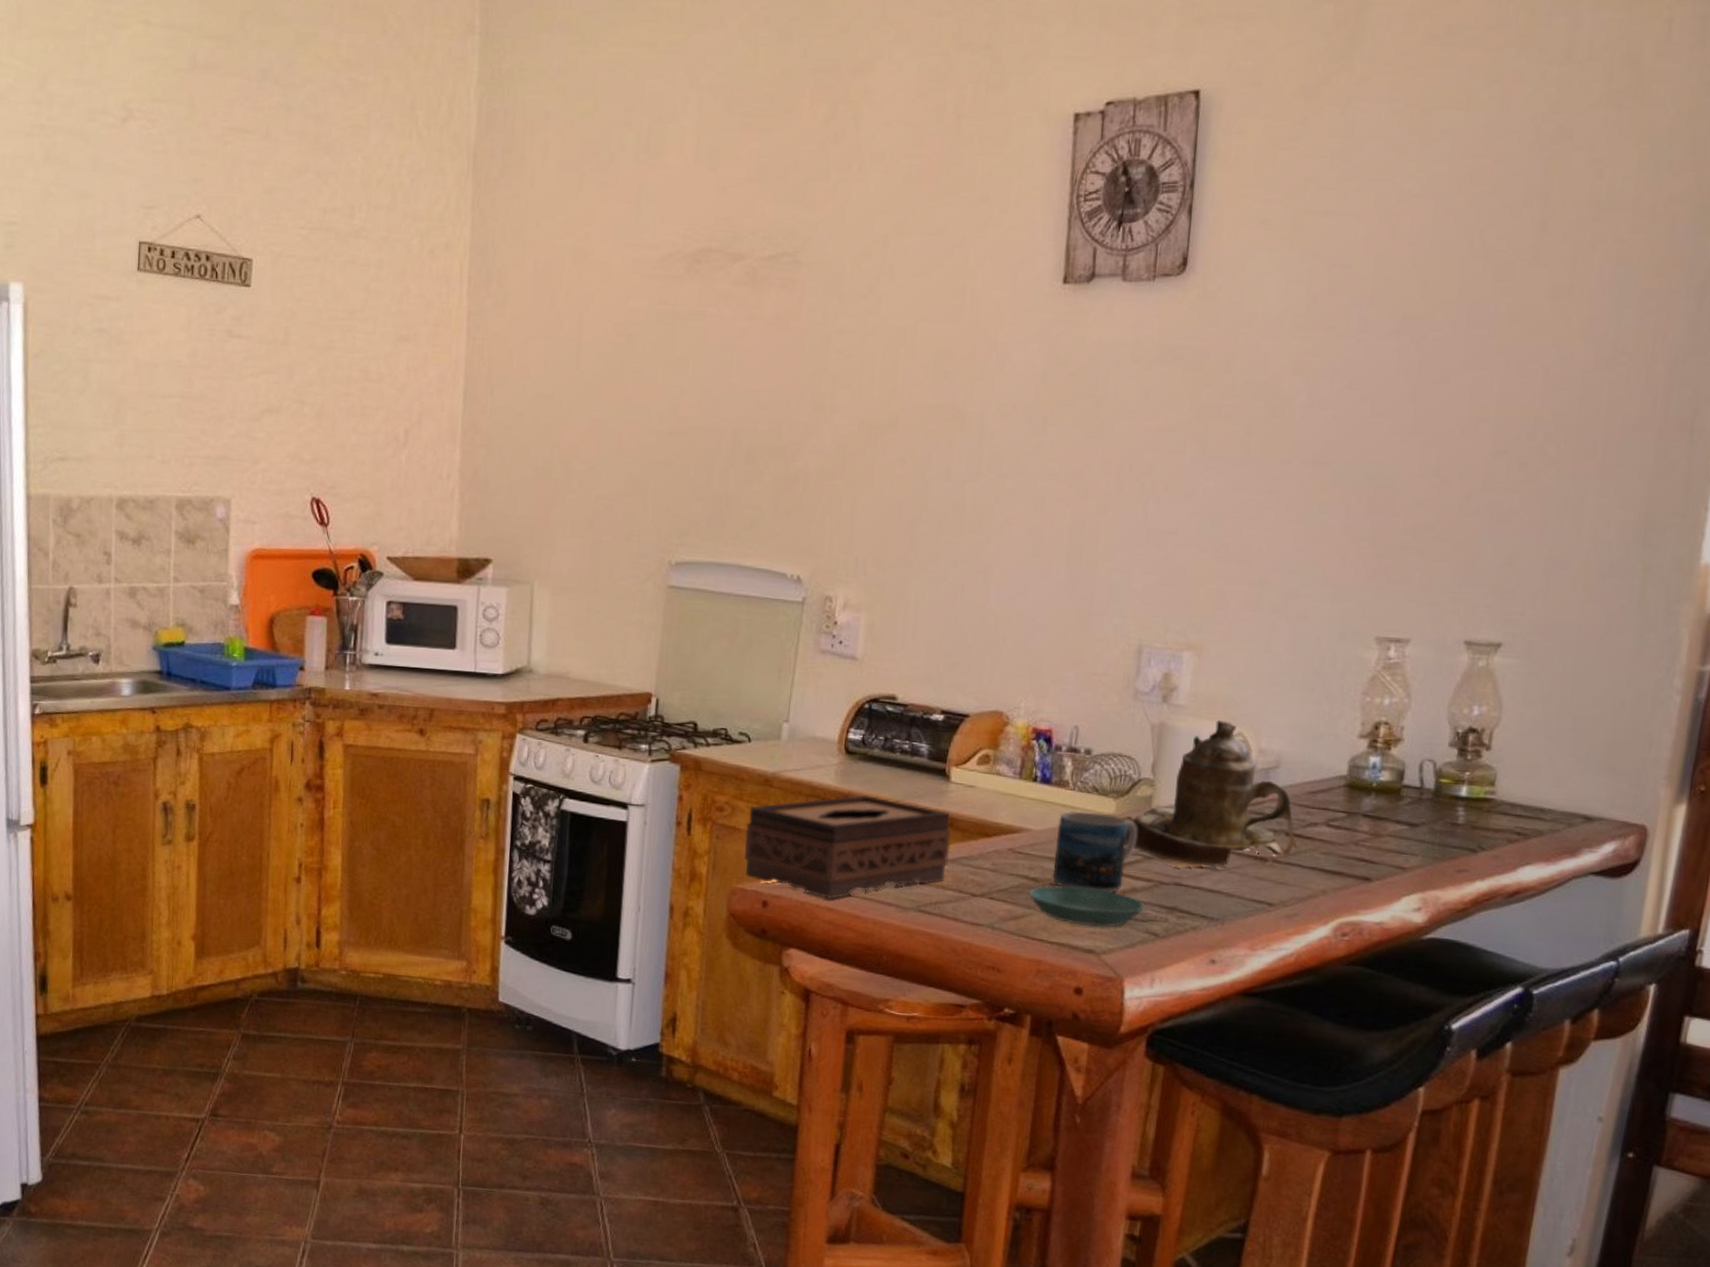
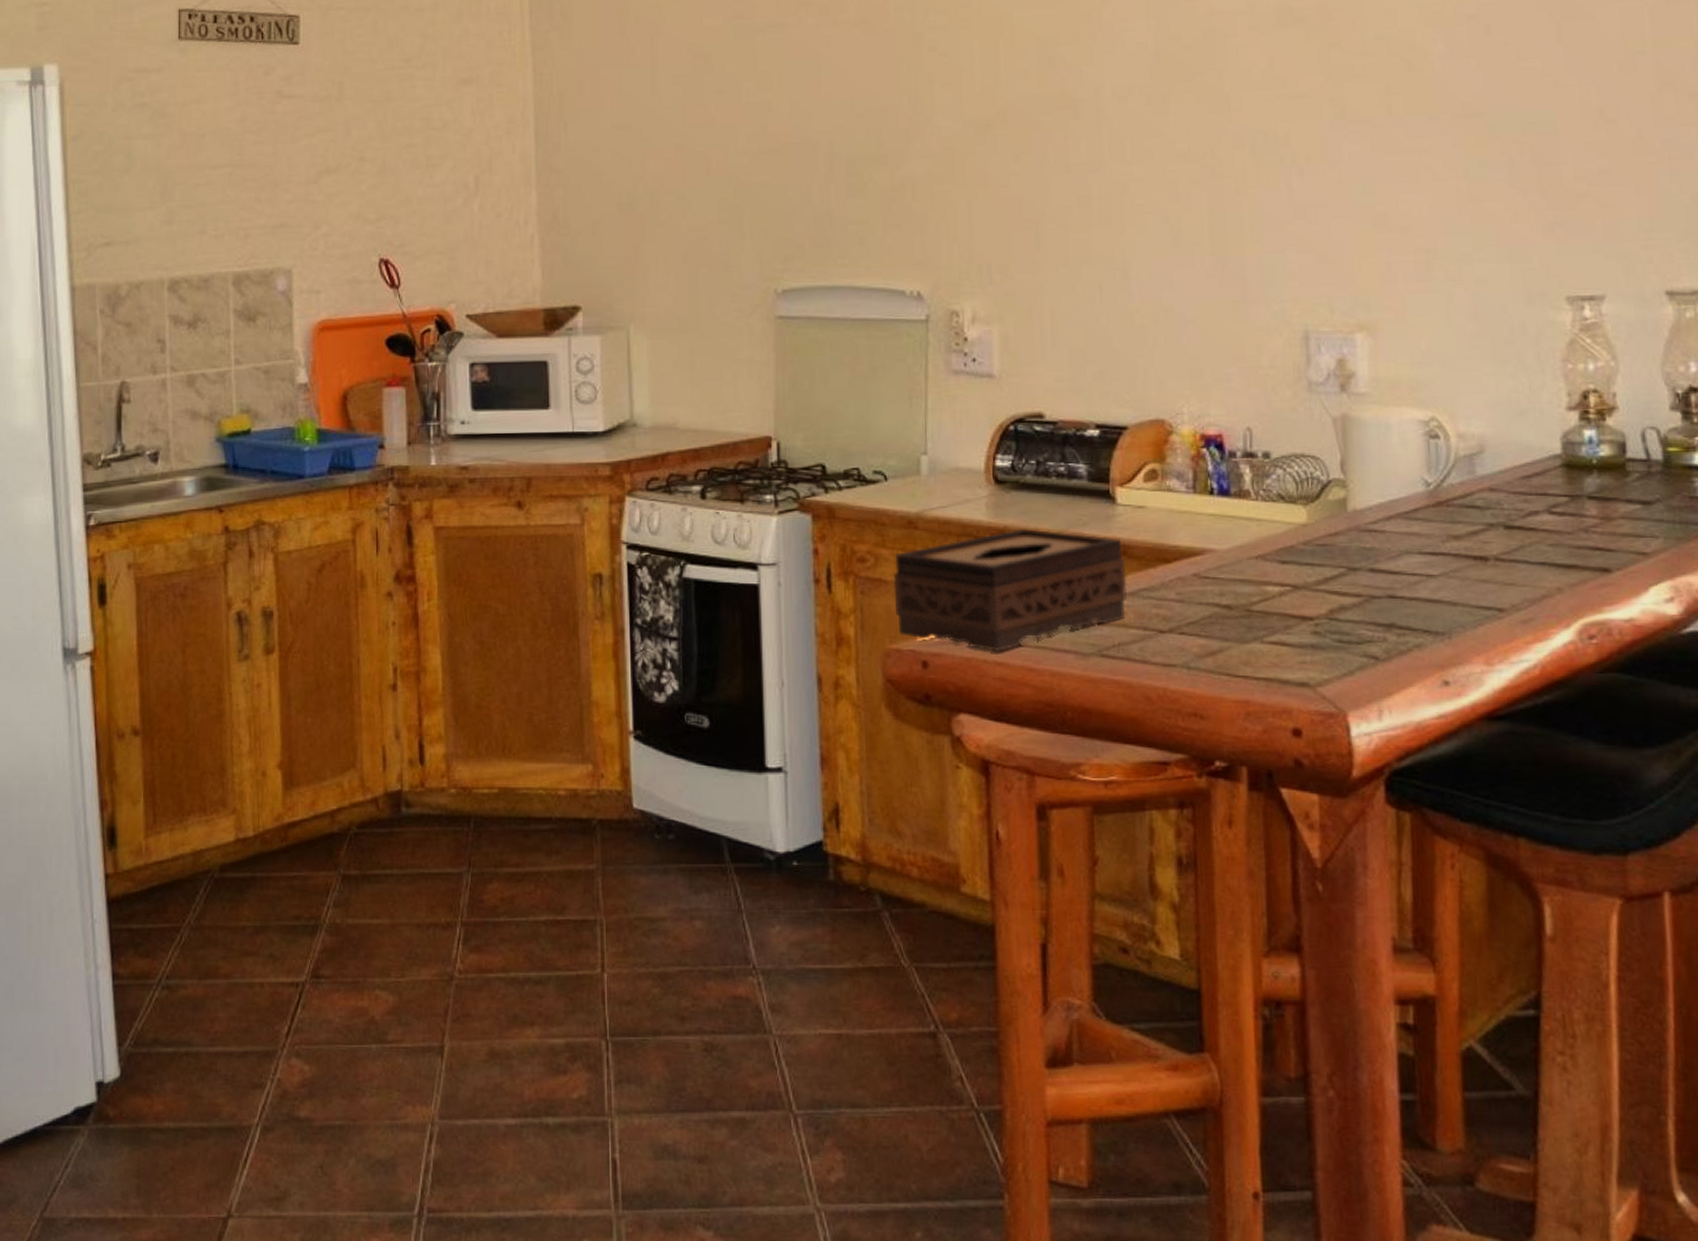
saucer: present [1029,885,1144,928] -> none [1224,611,1357,655]
mug: present [1052,811,1138,893] -> none [1244,523,1337,614]
teapot: present [1120,719,1298,868] -> none [1313,405,1521,577]

